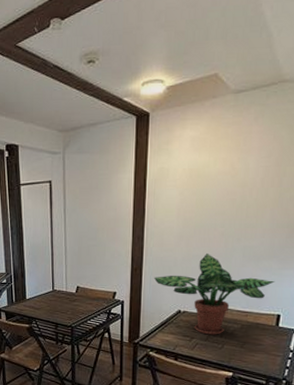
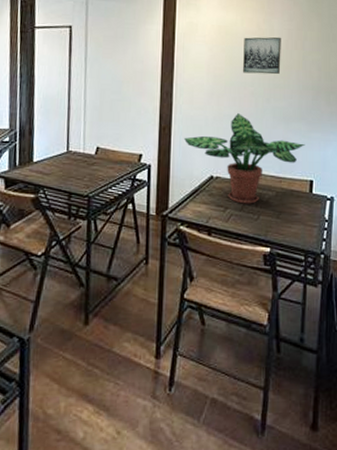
wall art: none [214,175,257,215] -> present [243,37,281,75]

